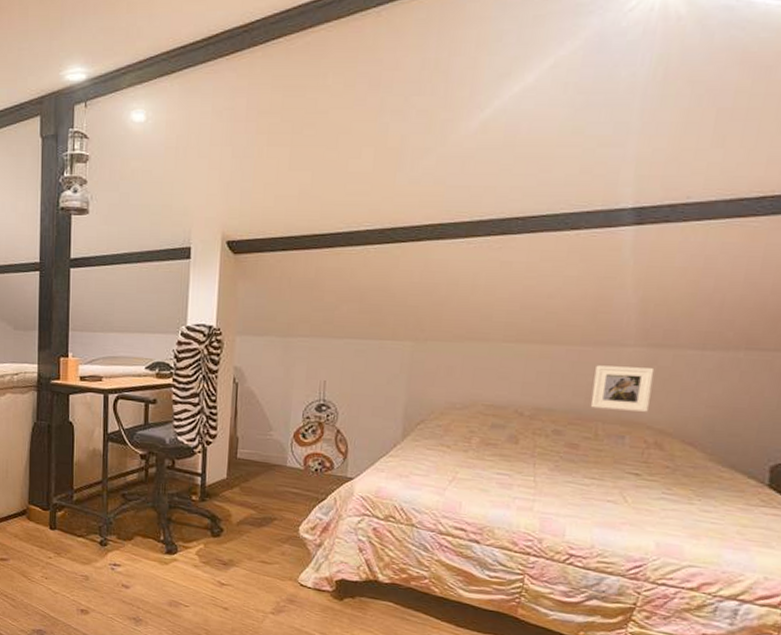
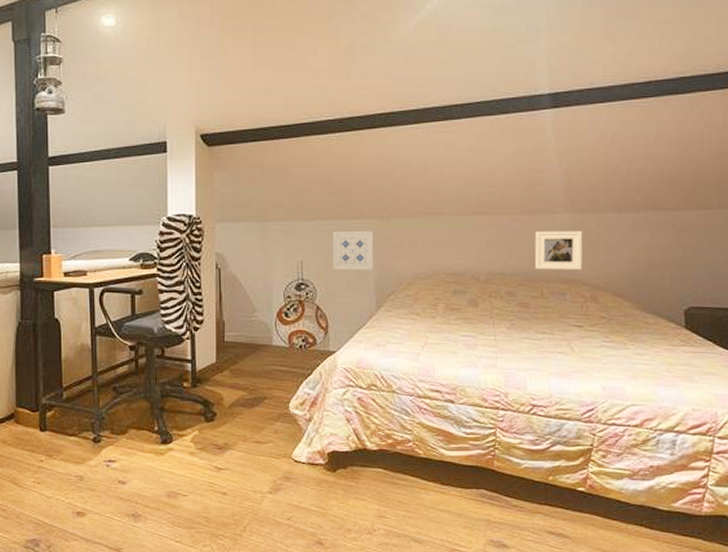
wall art: none [358,352,408,397] -> present [332,231,374,271]

